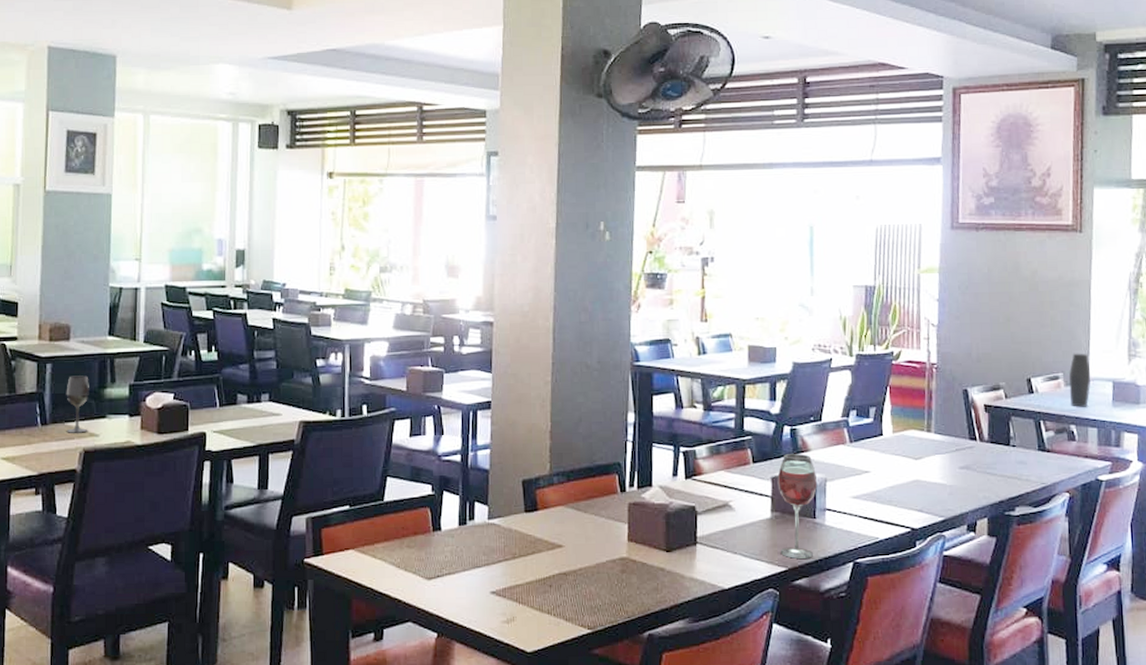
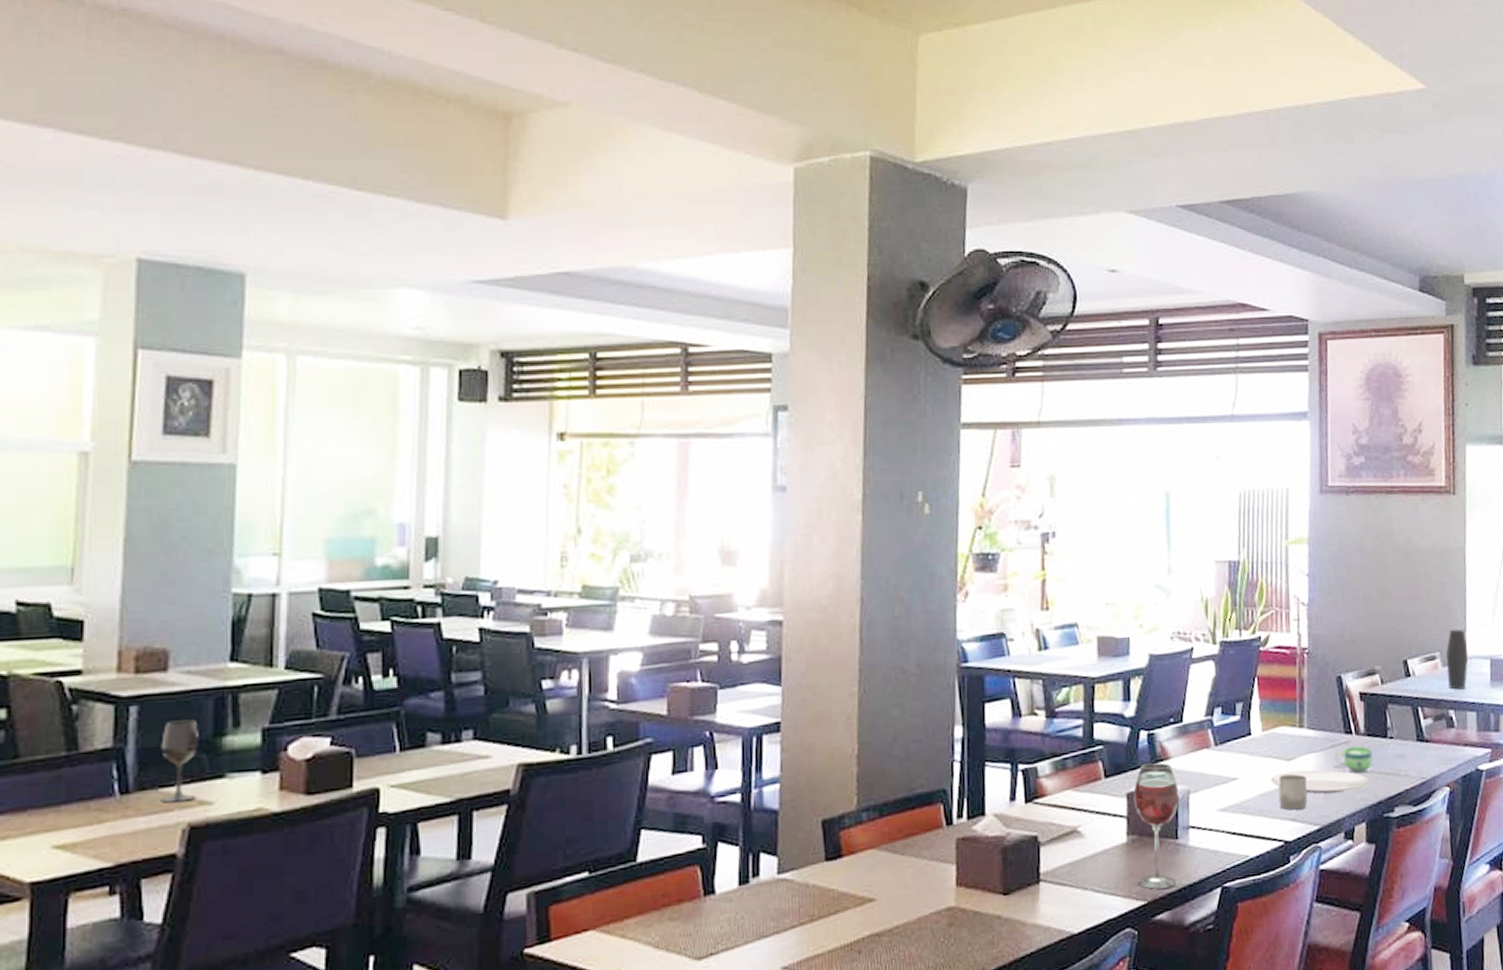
plate: none [900,469,991,490] -> present [1270,769,1369,794]
cup: none [906,470,934,502] -> present [1278,773,1308,810]
cup: none [960,451,995,475] -> present [1335,746,1373,774]

